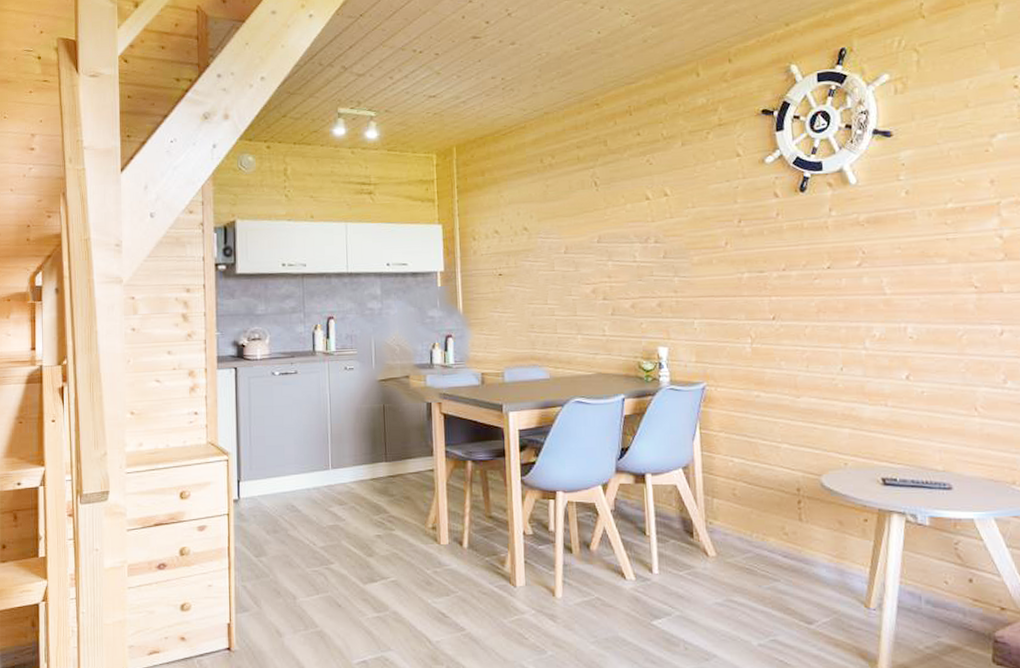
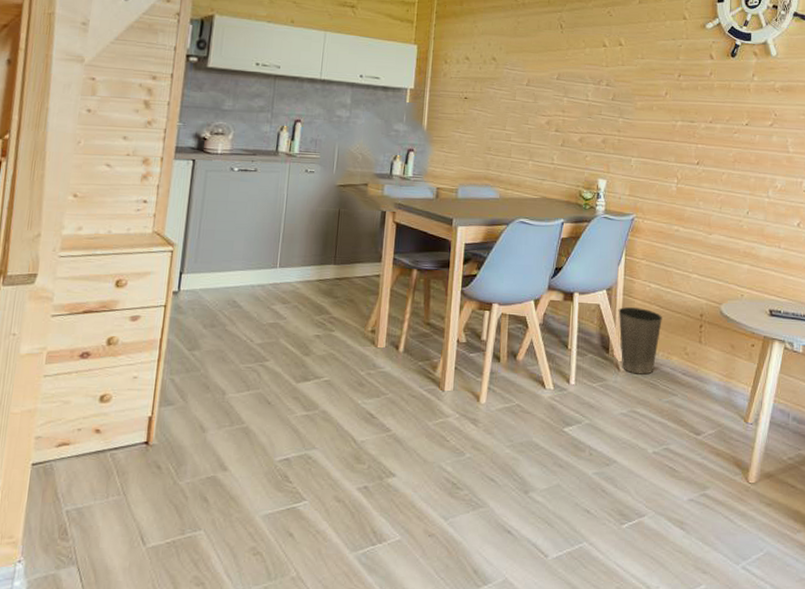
waste basket: none [698,486,752,559] -> present [618,307,662,375]

